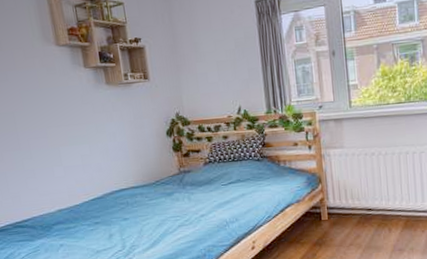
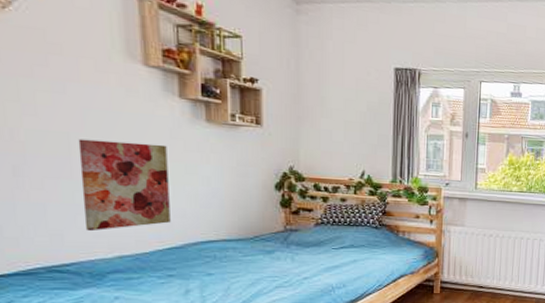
wall art: none [20,110,91,192] -> present [78,139,171,232]

